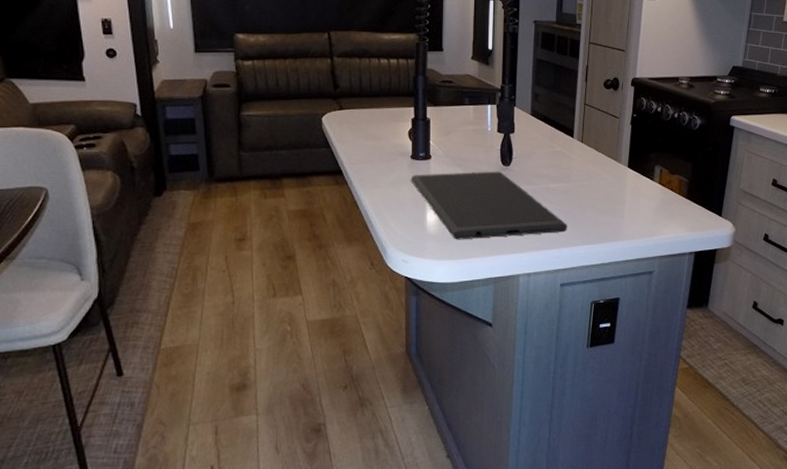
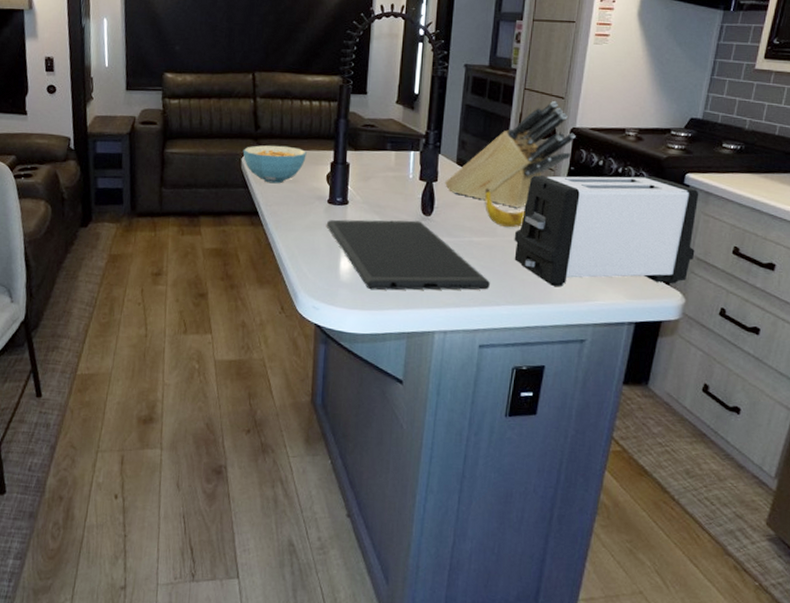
cereal bowl: none [323,104,387,142] -> present [243,145,307,184]
knife block: none [522,54,636,154] -> present [445,101,576,208]
banana: none [559,137,595,173] -> present [485,188,525,228]
toaster: none [586,120,743,225] -> present [514,174,699,287]

